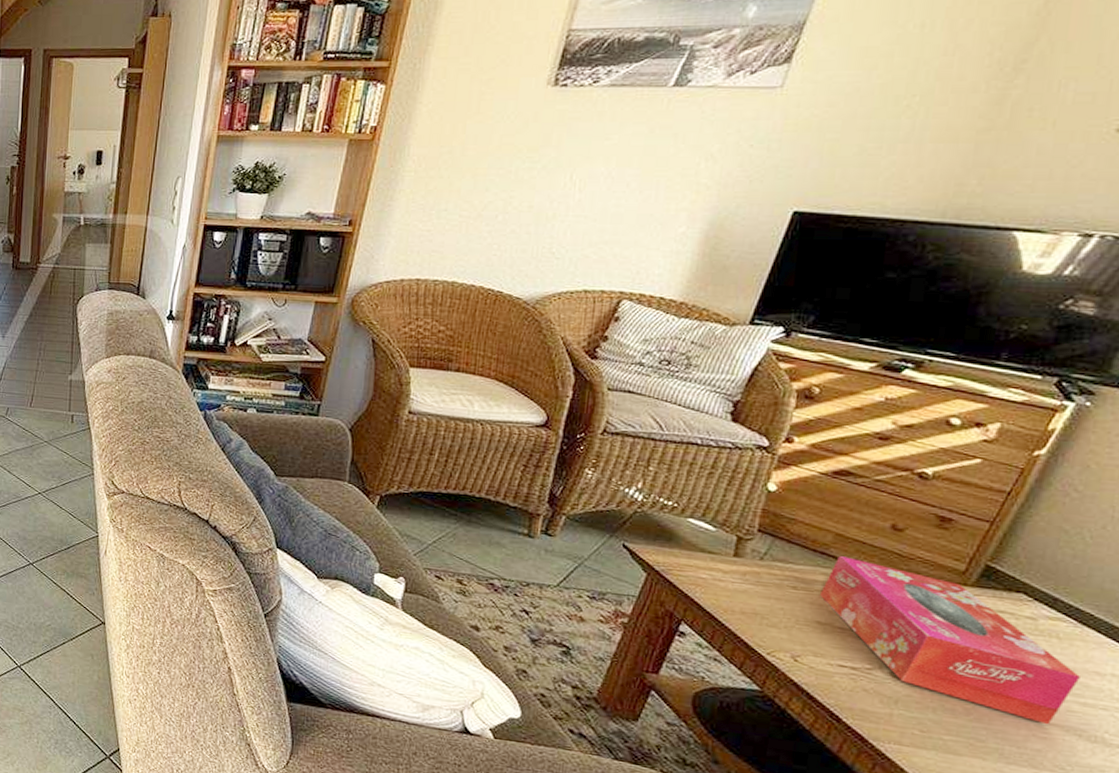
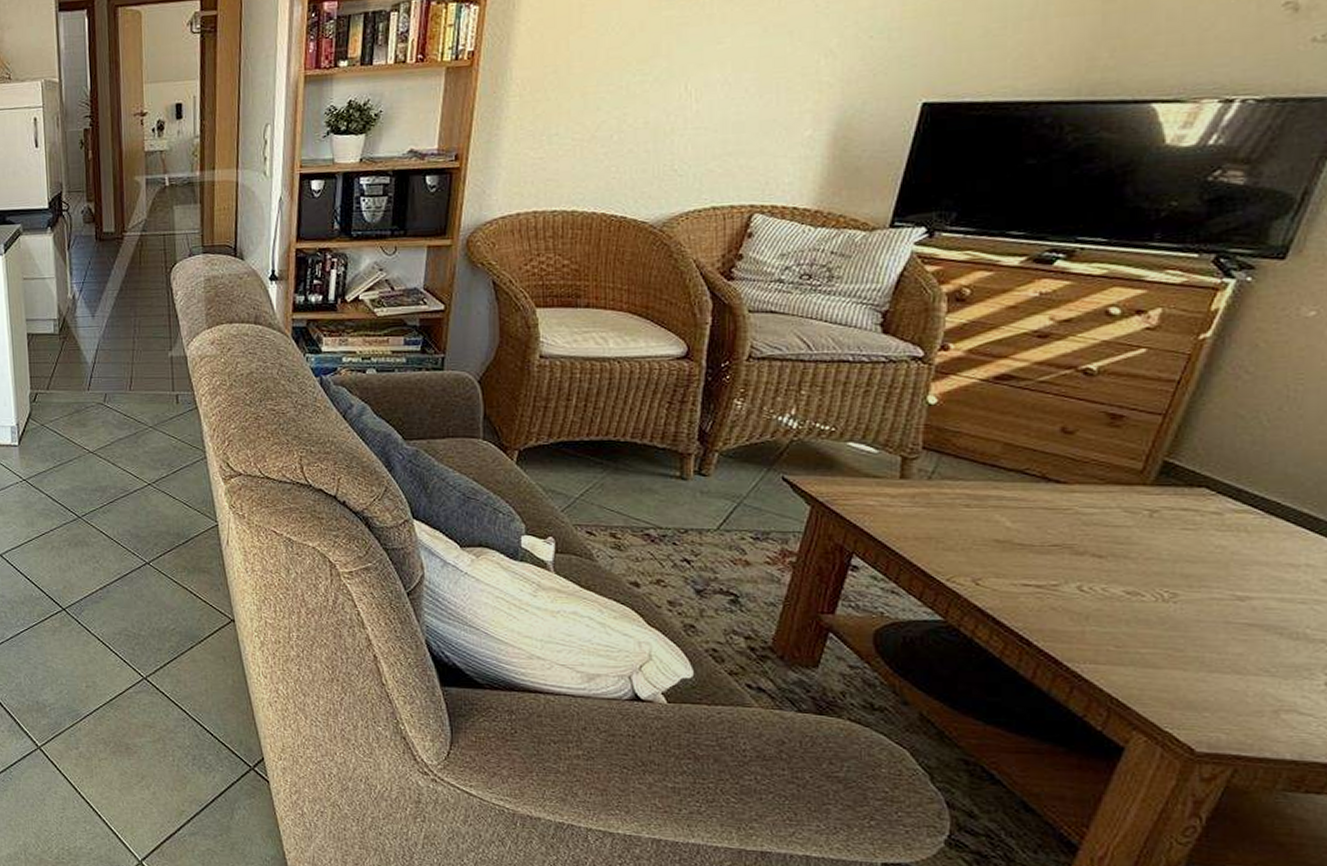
tissue box: present [819,555,1080,725] -> none [994,466,1274,626]

